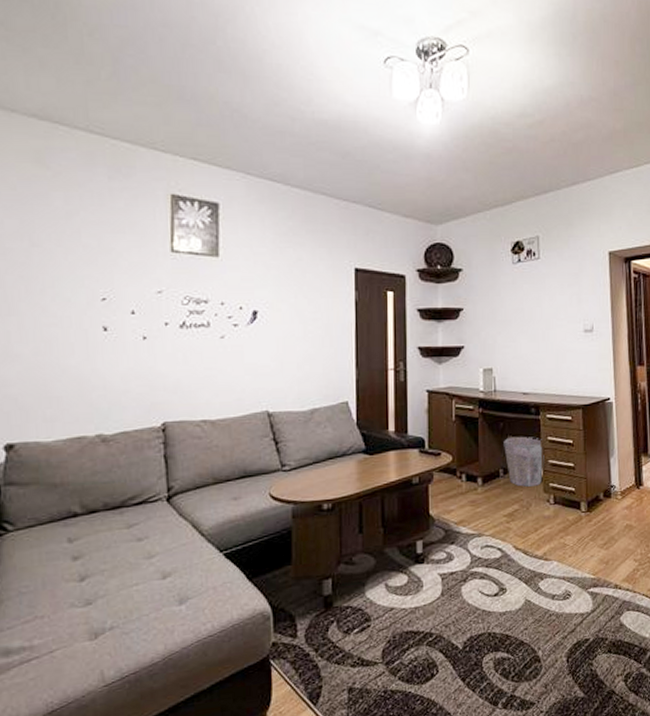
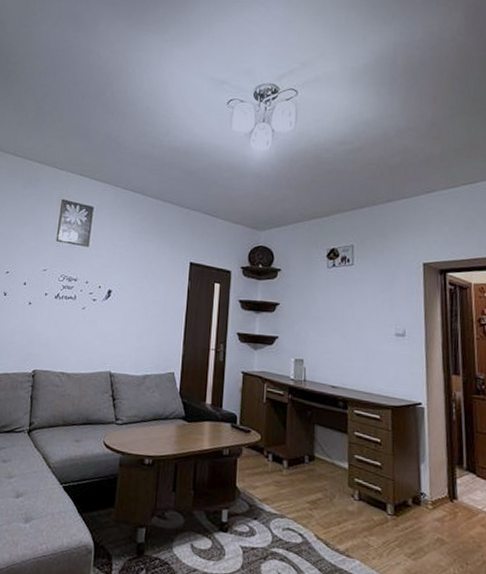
waste bin: present [504,436,544,487] -> none [310,426,351,479]

